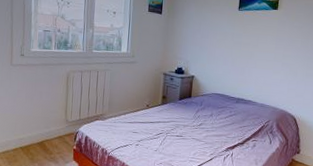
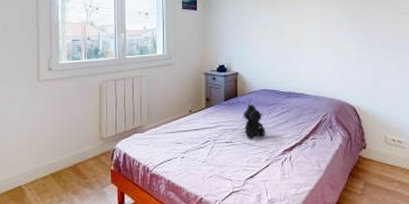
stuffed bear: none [195,105,214,135] -> present [244,105,266,139]

